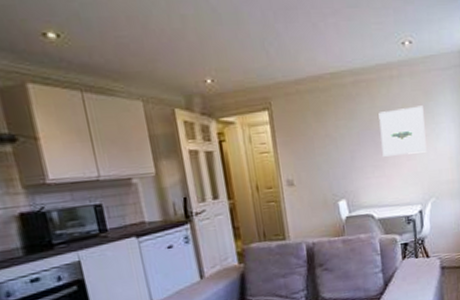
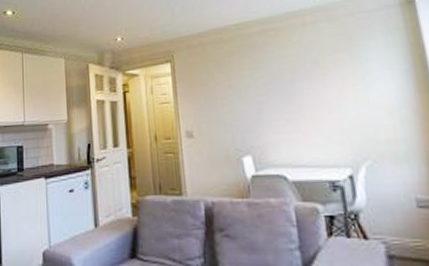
wall art: present [379,105,427,157] -> none [290,52,355,109]

